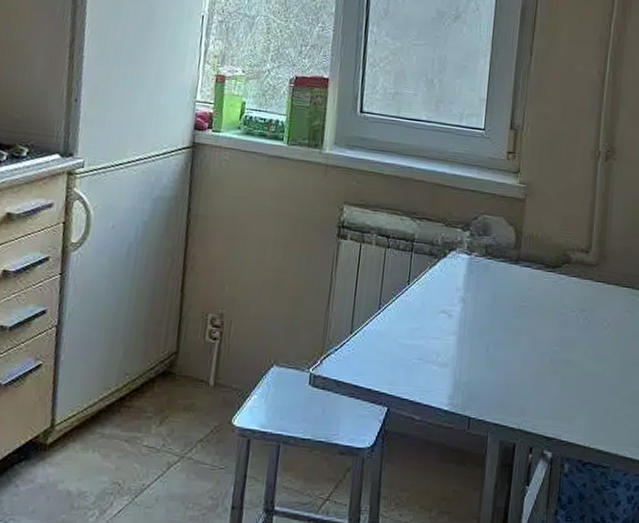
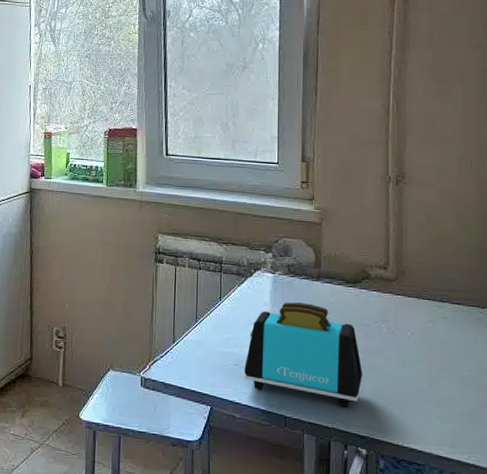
toaster: none [428,287,555,406] -> present [244,302,363,408]

